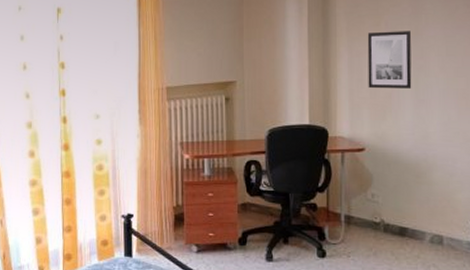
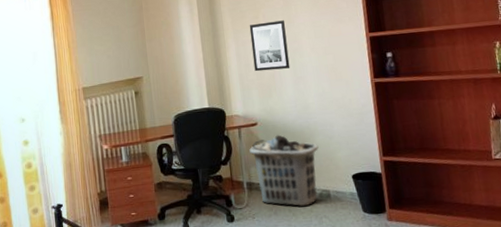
clothes hamper: none [352,165,435,250] -> present [249,135,319,206]

